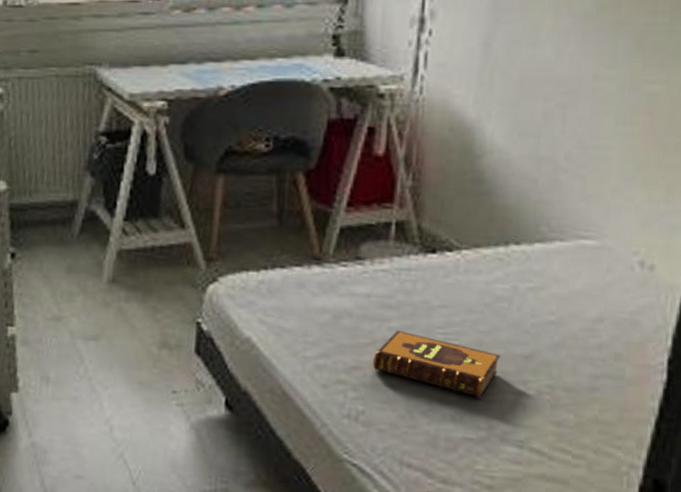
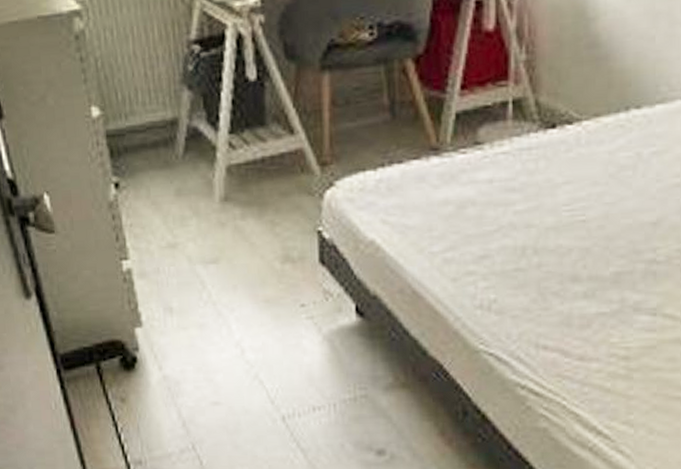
hardback book: present [373,330,500,399] -> none [501,212,628,272]

